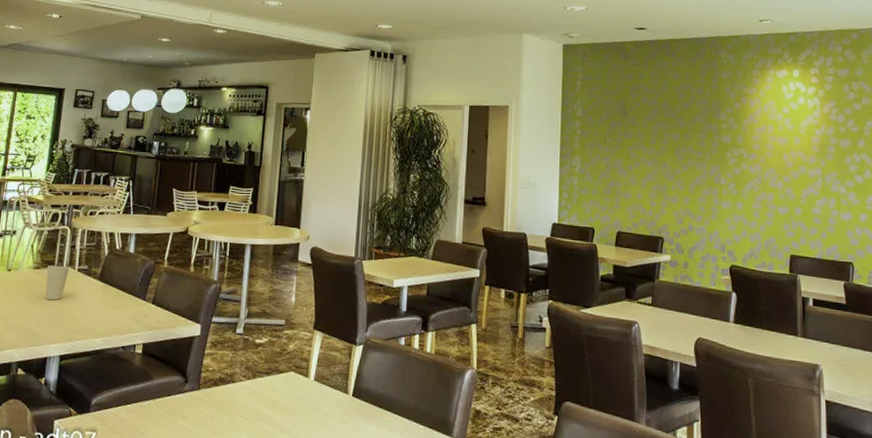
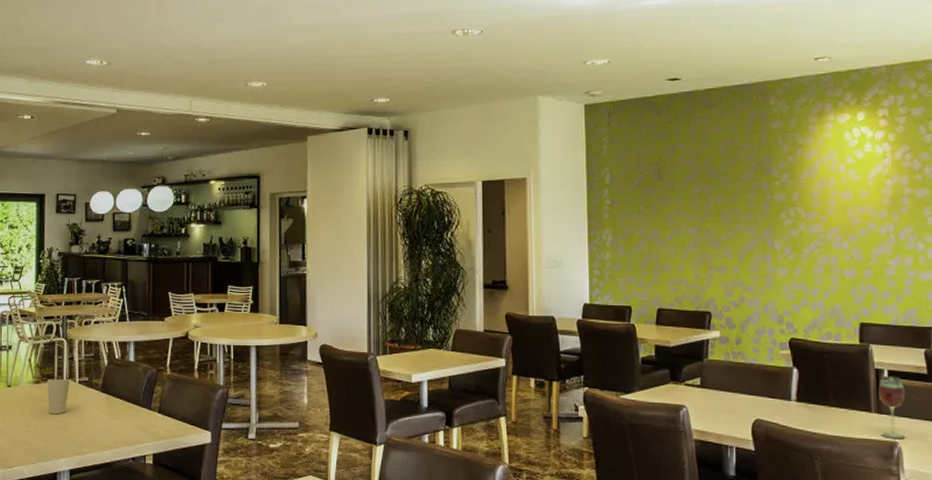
wineglass: none [804,303,827,363] -> present [878,375,906,439]

